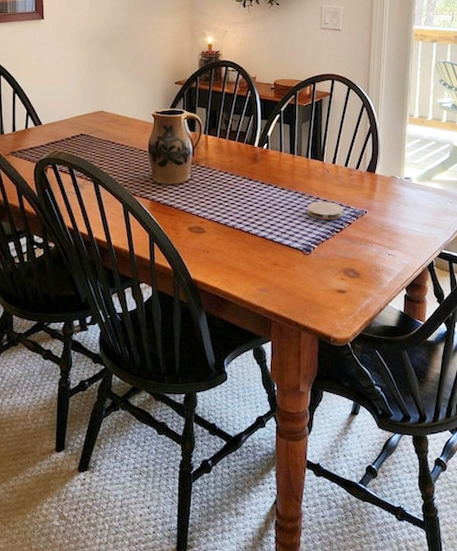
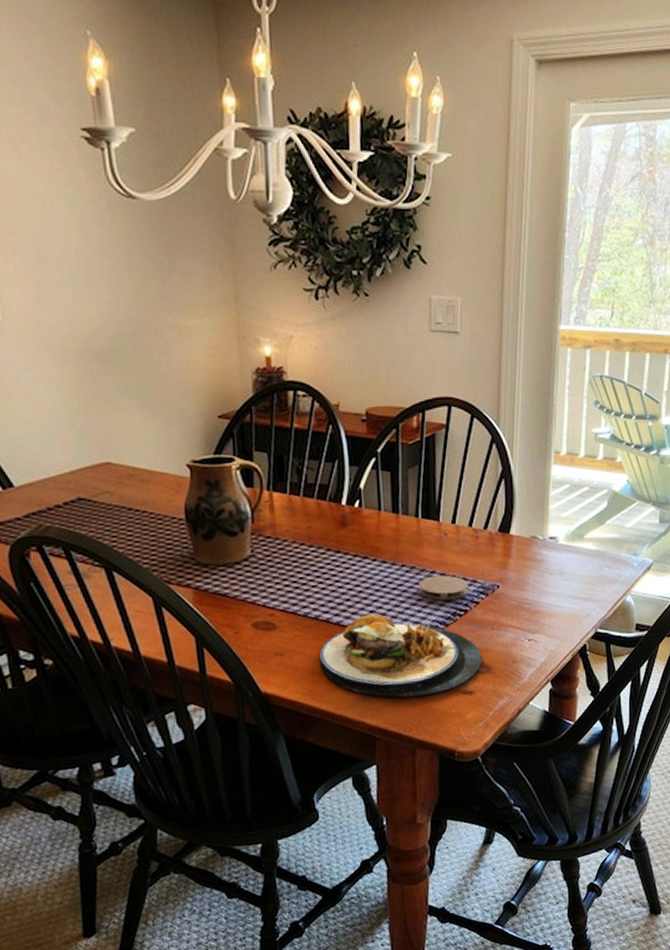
plate: none [234,226,353,291] -> present [320,613,482,698]

